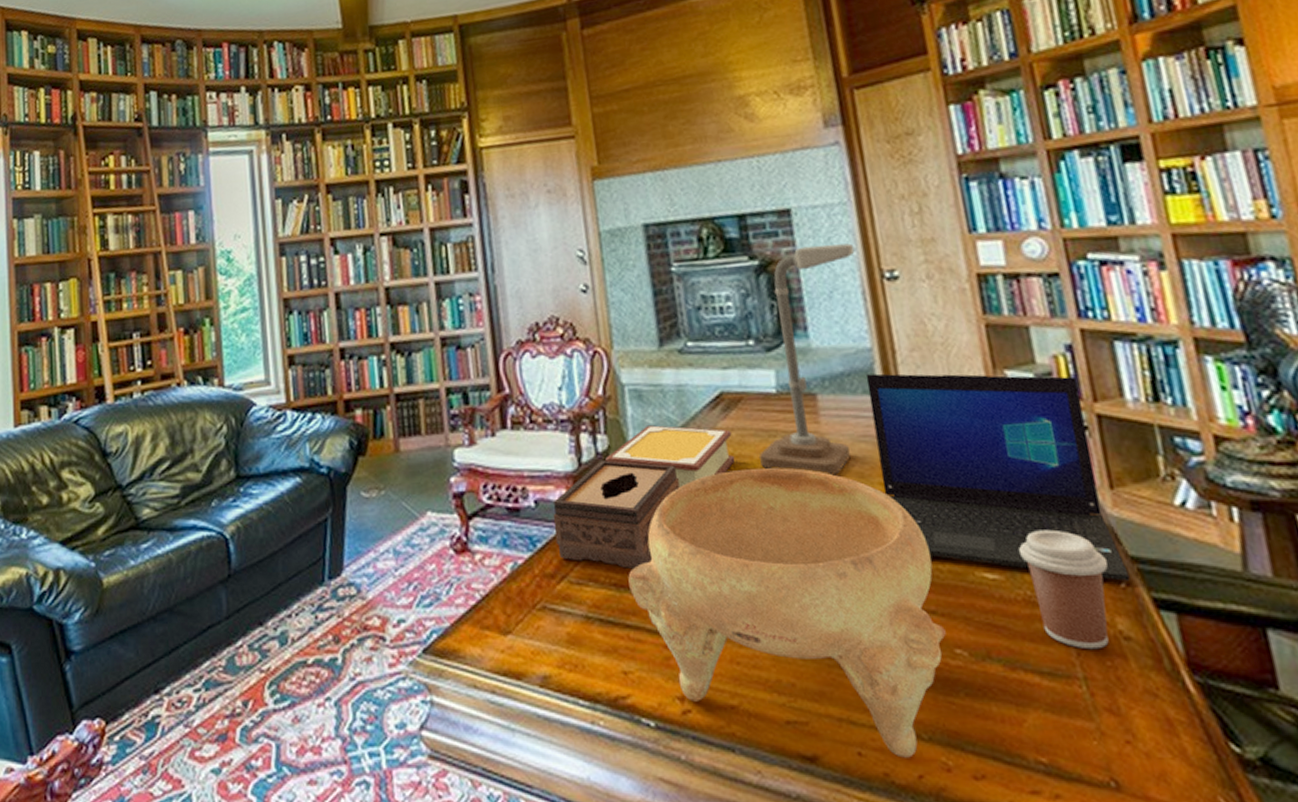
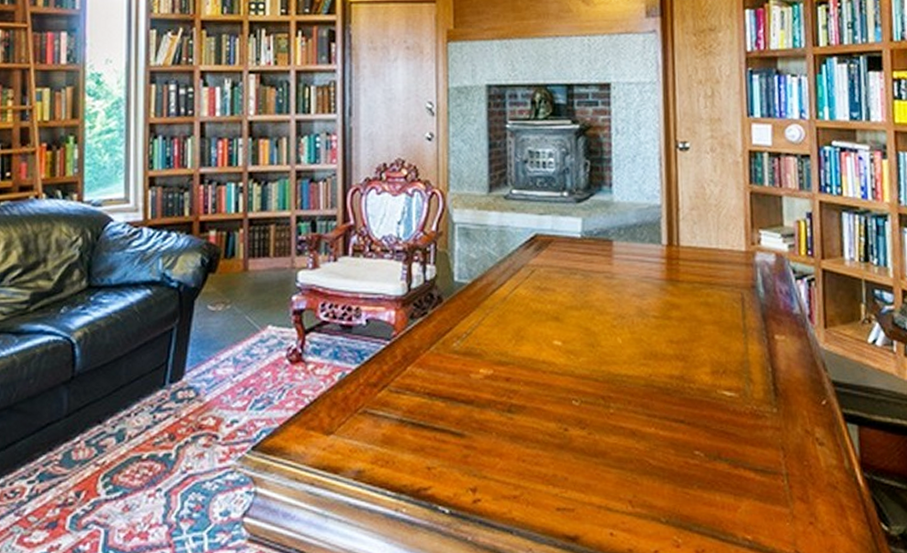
tissue box: present [552,460,680,570] -> none [381,287,492,381]
book: present [604,425,736,488] -> none [431,259,541,313]
decorative bowl: present [628,467,946,758] -> none [440,300,689,537]
desk lamp: present [759,243,855,476] -> none [561,116,658,309]
laptop: present [865,373,1130,581] -> none [653,226,829,400]
coffee cup: present [1018,529,1109,650] -> none [751,358,815,452]

